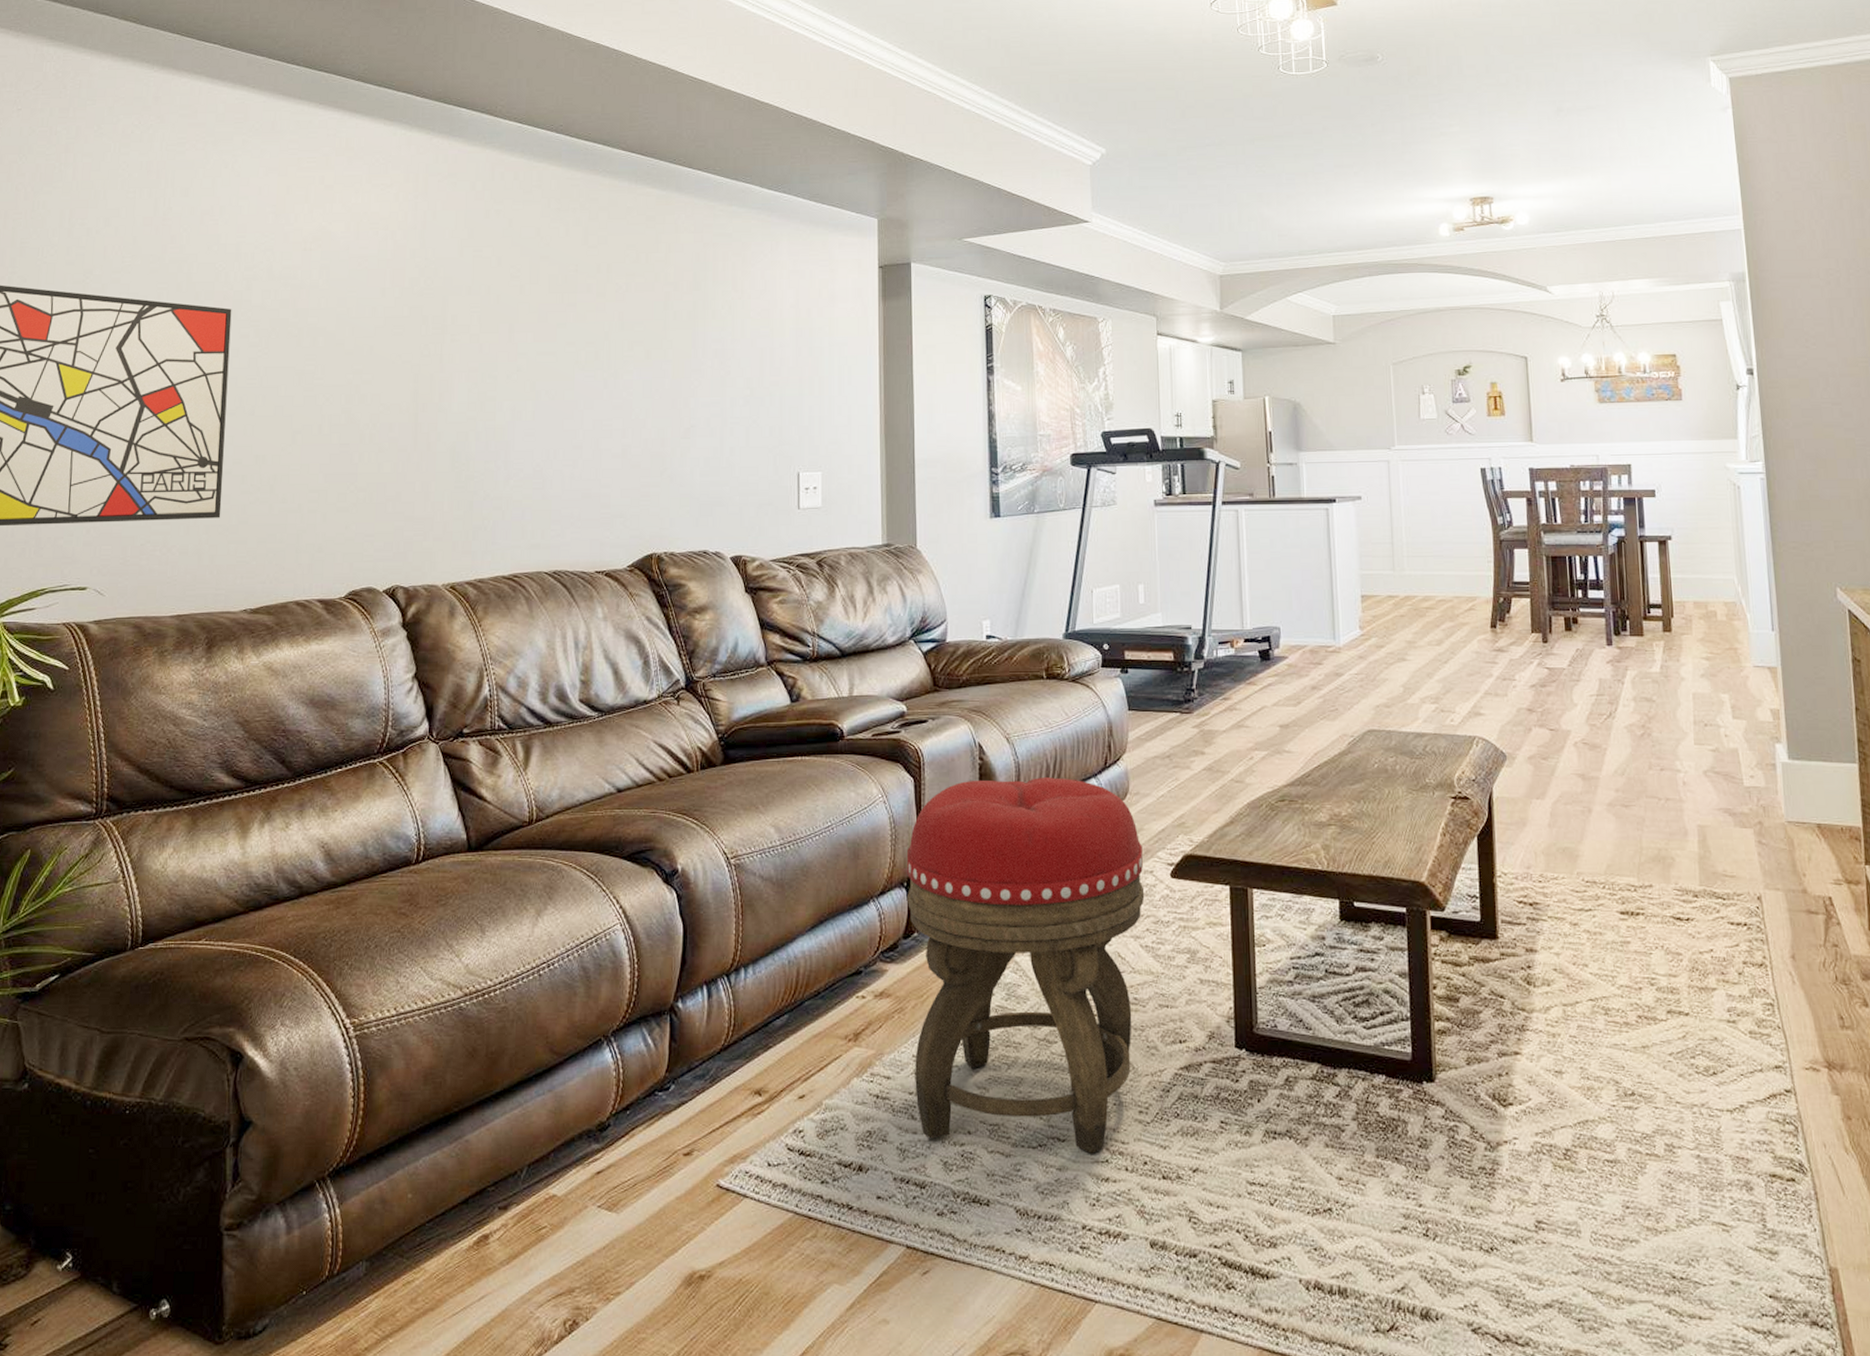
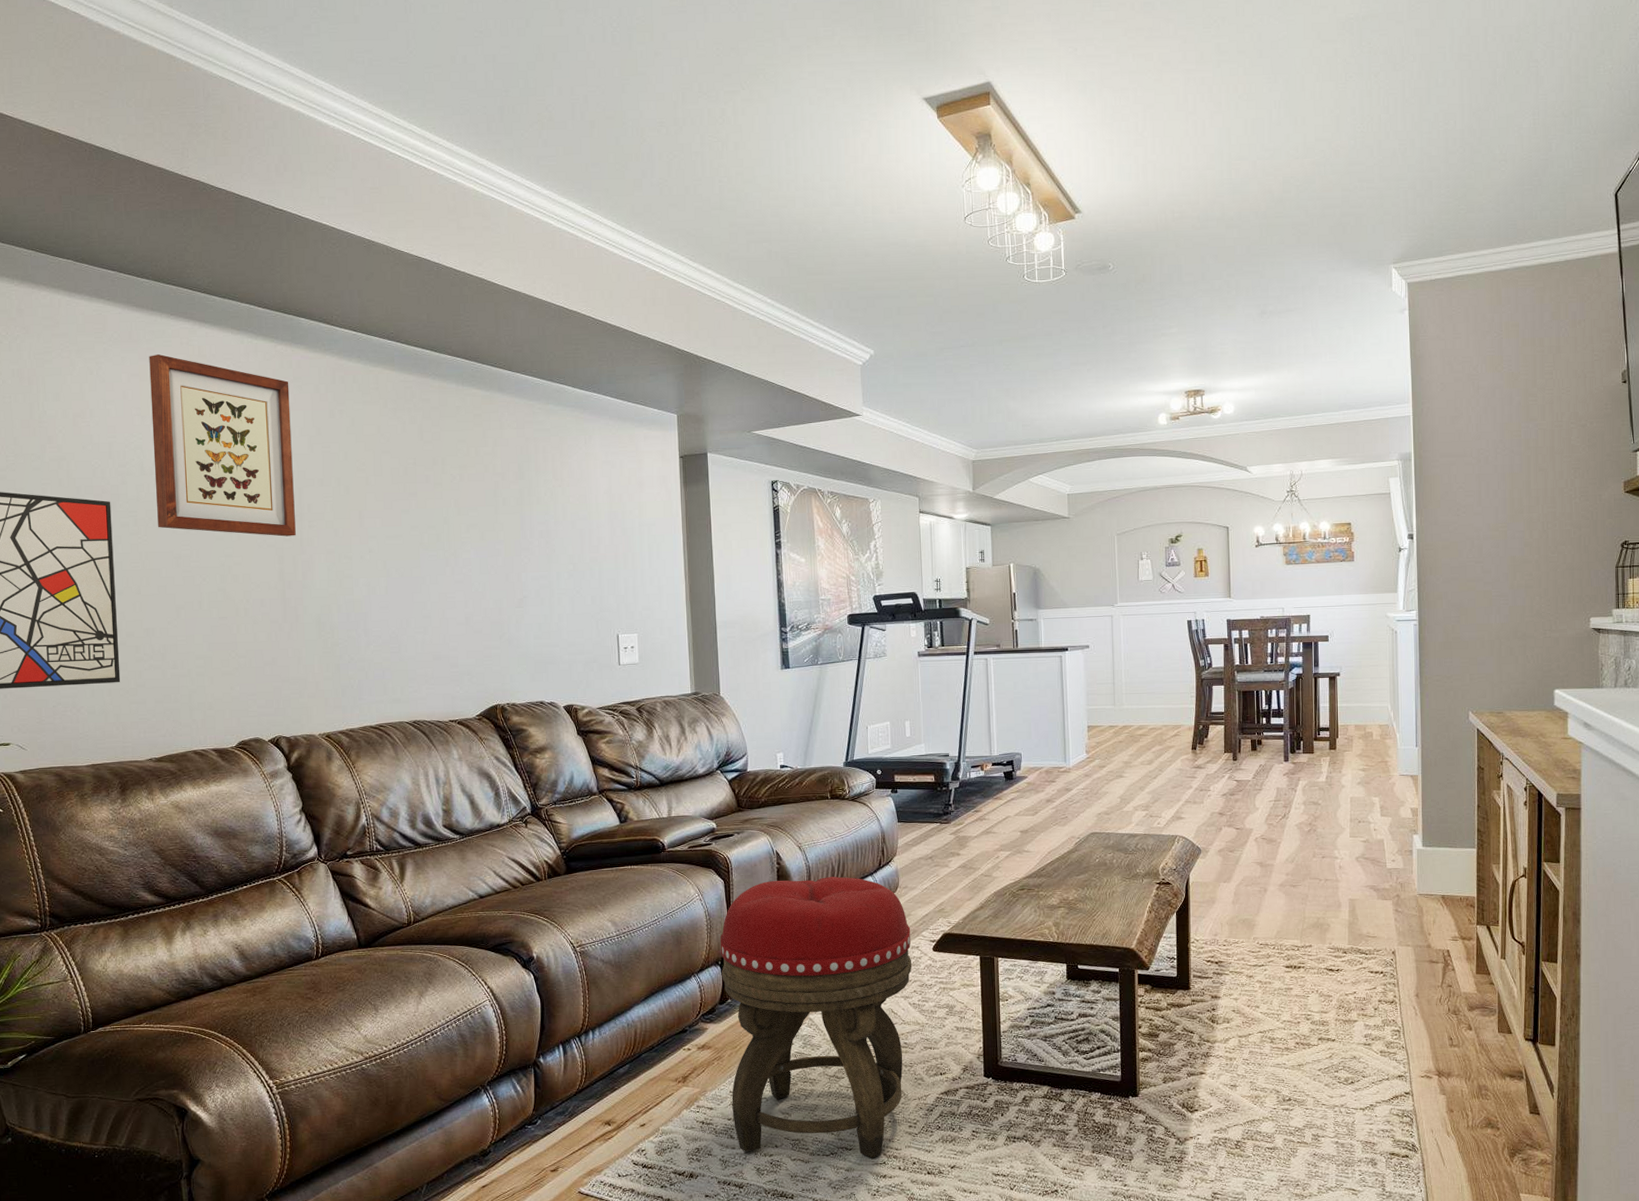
wall art: none [282,147,443,352] -> present [149,354,296,537]

